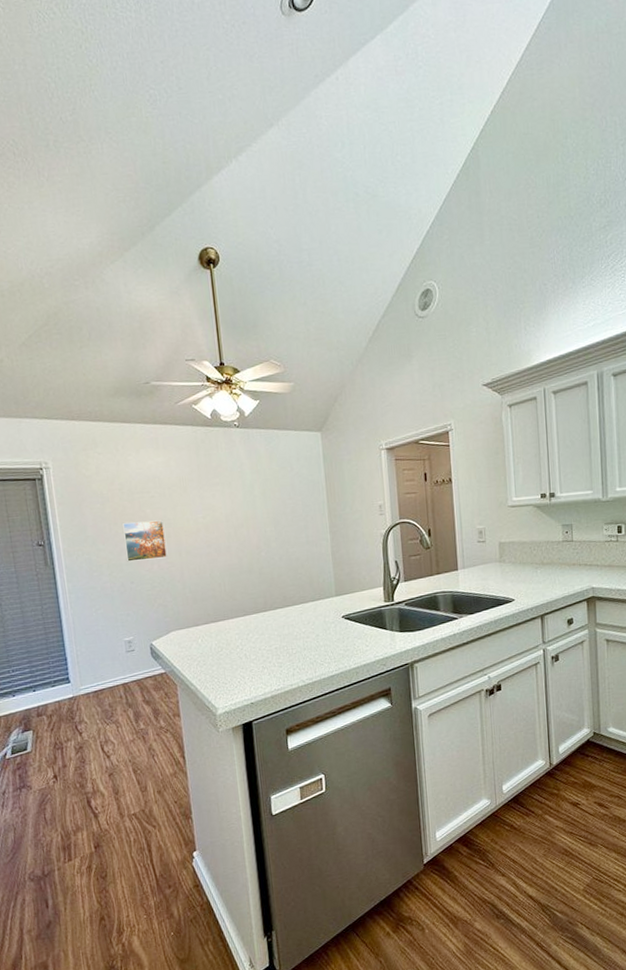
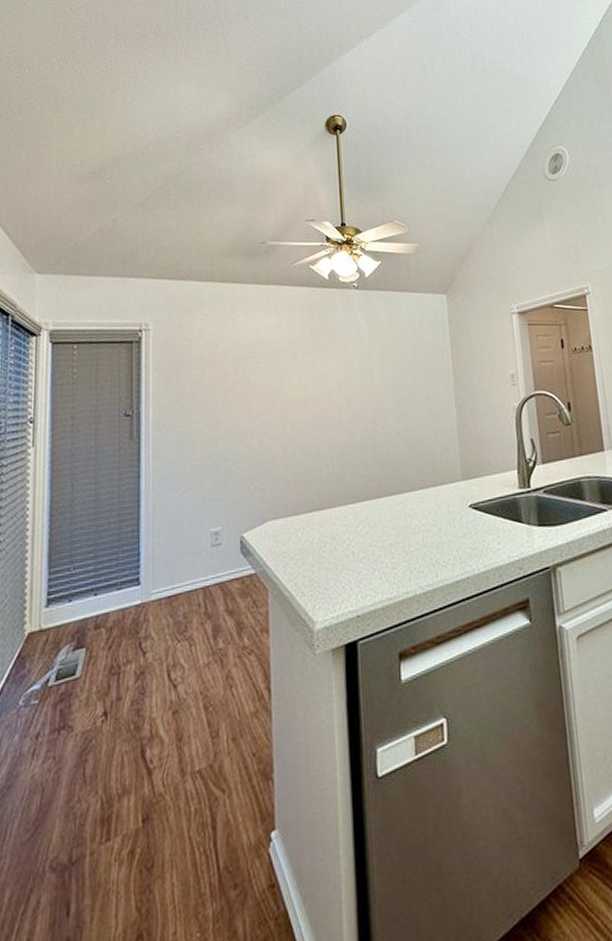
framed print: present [123,520,167,562] -> none [223,388,269,436]

